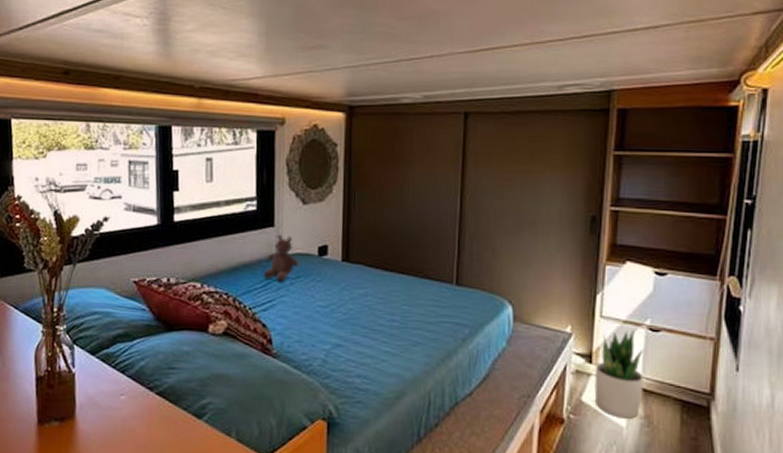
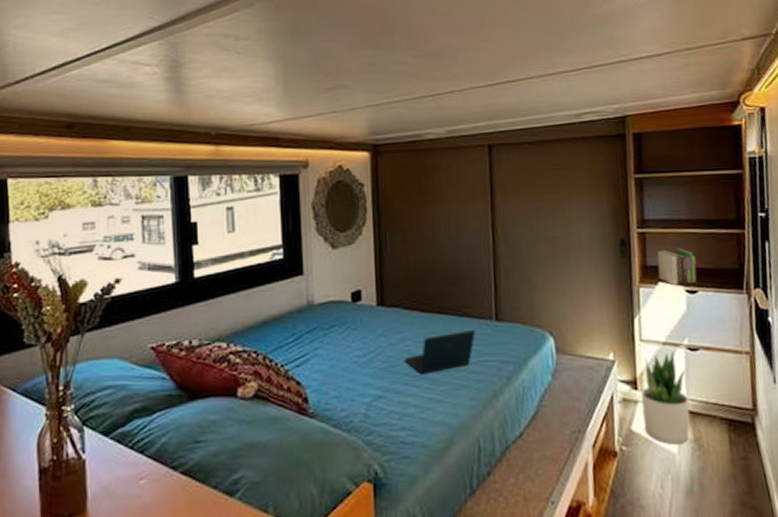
teddy bear: present [263,235,299,282] -> none [294,283,332,334]
laptop: none [365,291,436,329] -> present [405,329,476,375]
books: none [628,228,671,267] -> present [657,247,698,286]

